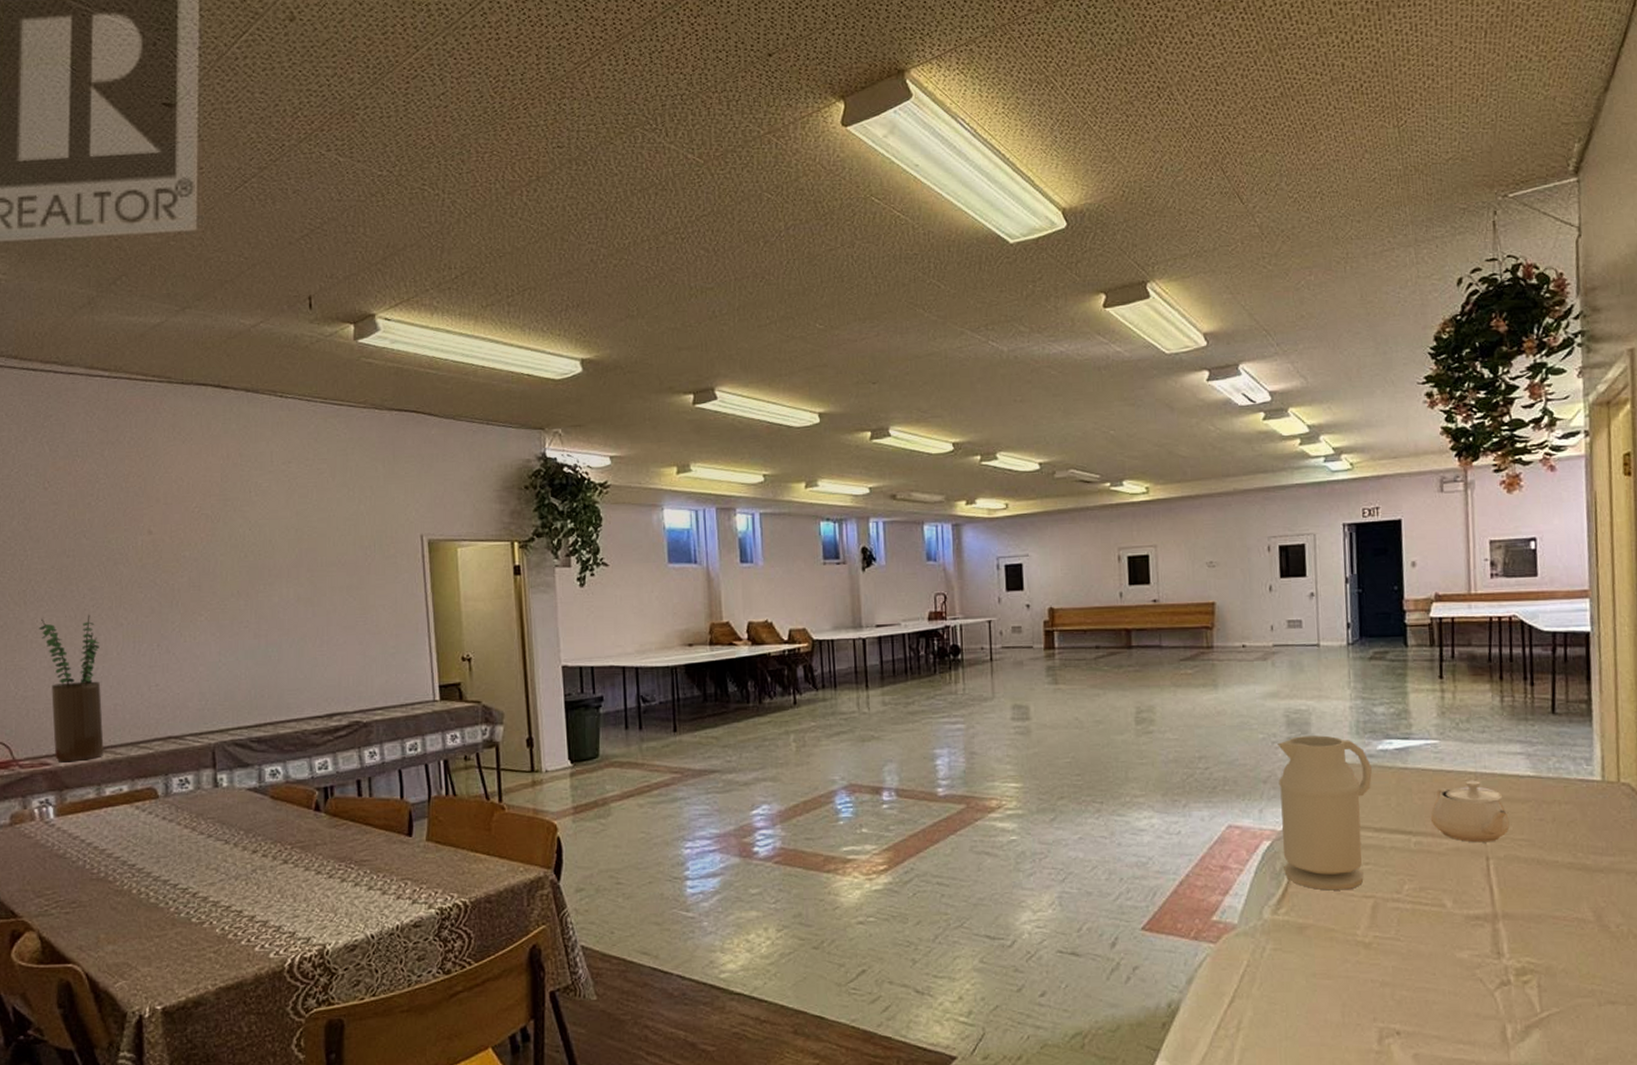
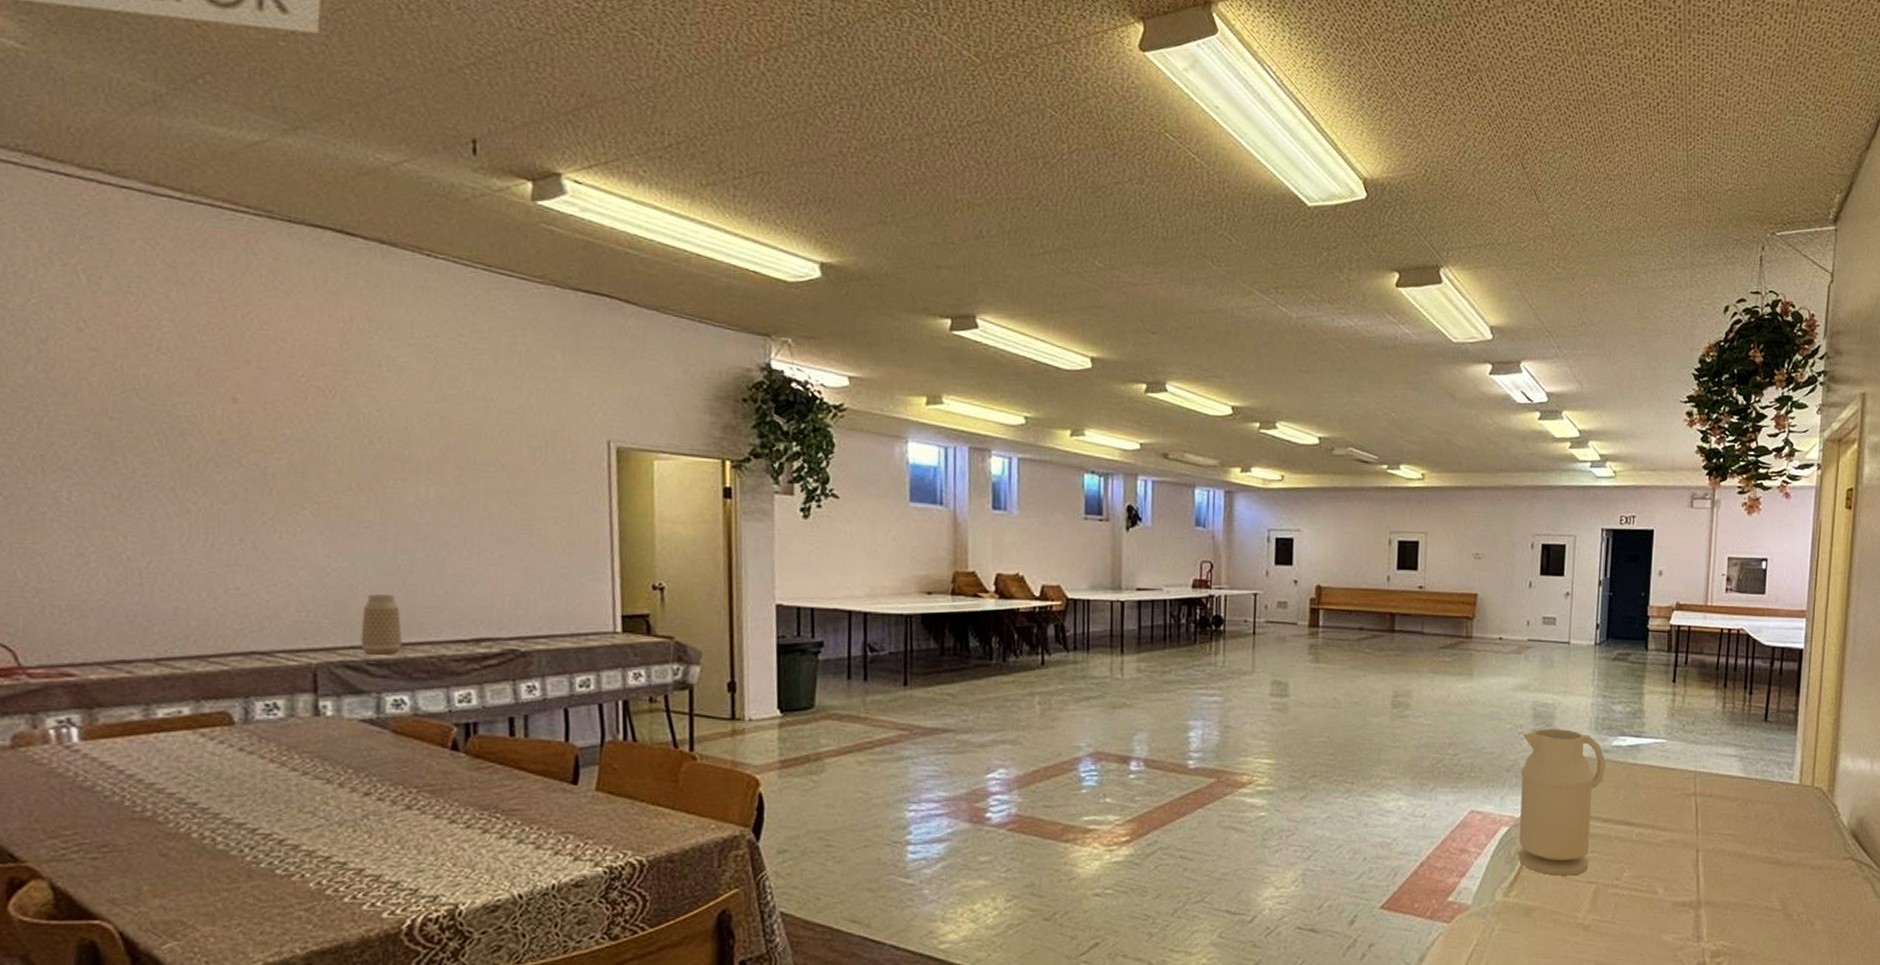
vase: present [39,614,104,763] -> none [63,493,157,675]
vase: none [245,682,275,734] -> present [361,594,402,656]
teapot: present [1430,780,1510,843] -> none [1652,778,1719,836]

